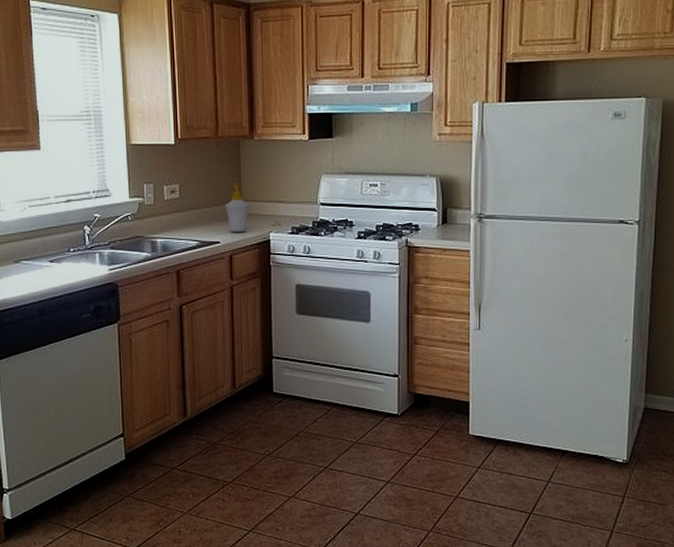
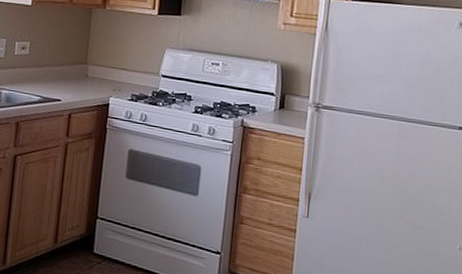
soap bottle: present [225,183,250,233] -> none [70,47,94,94]

